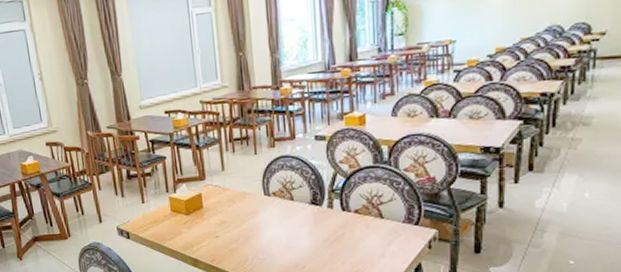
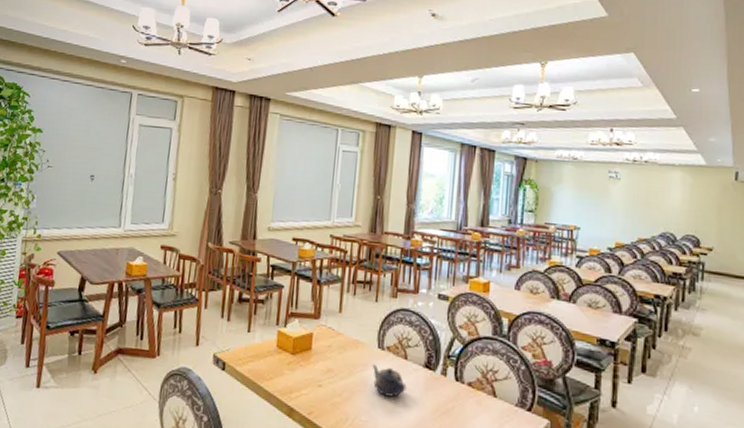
teapot: none [261,209,297,235] -> present [372,363,407,398]

